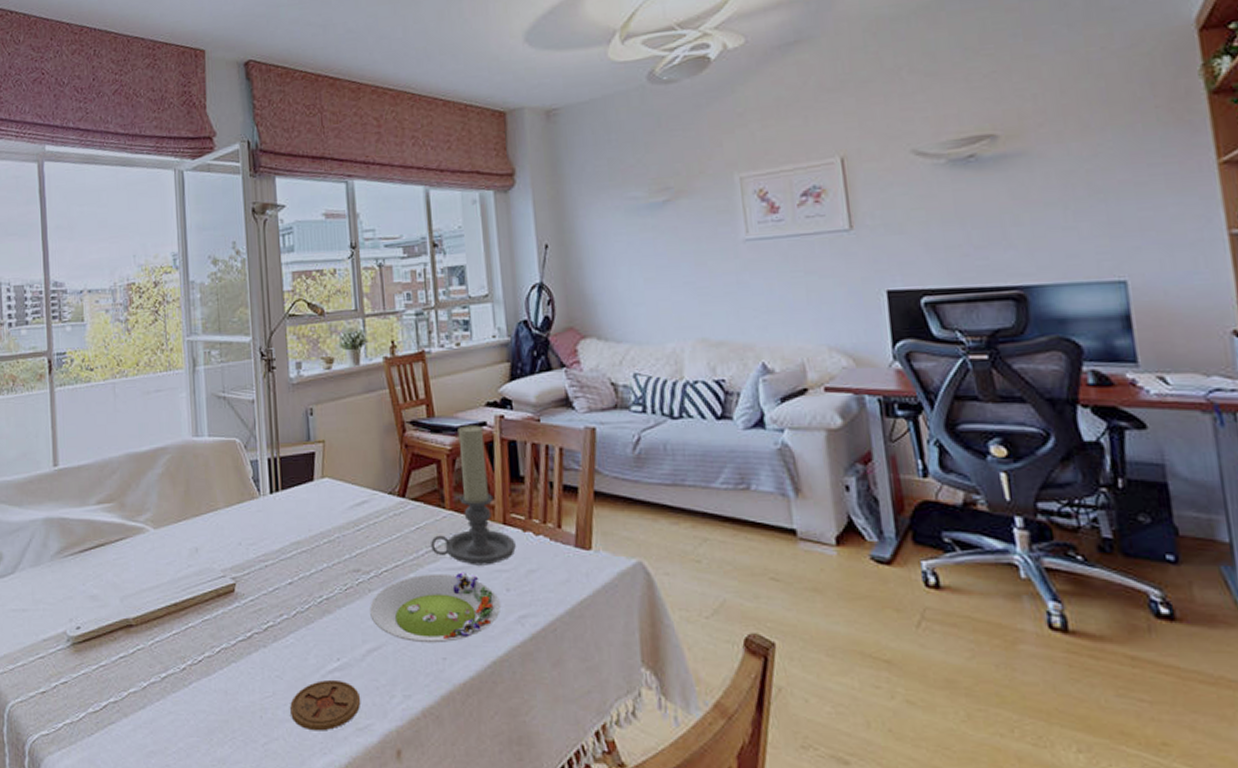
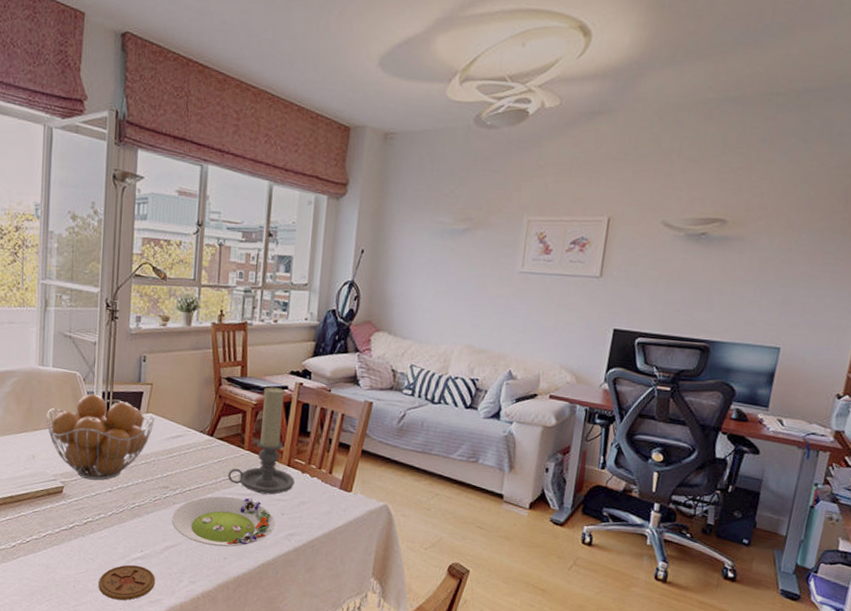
fruit basket: none [207,462,333,571] -> present [47,393,155,481]

